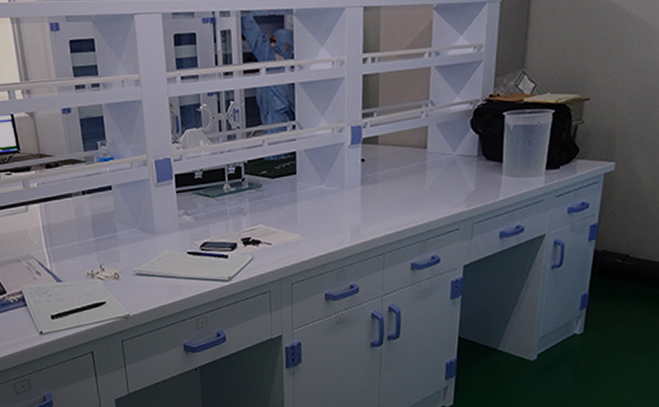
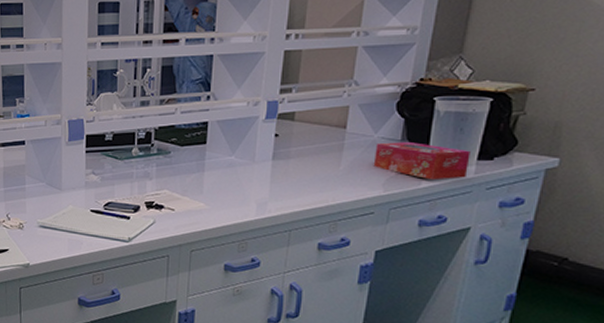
tissue box: none [454,157,540,193] -> present [373,142,470,180]

